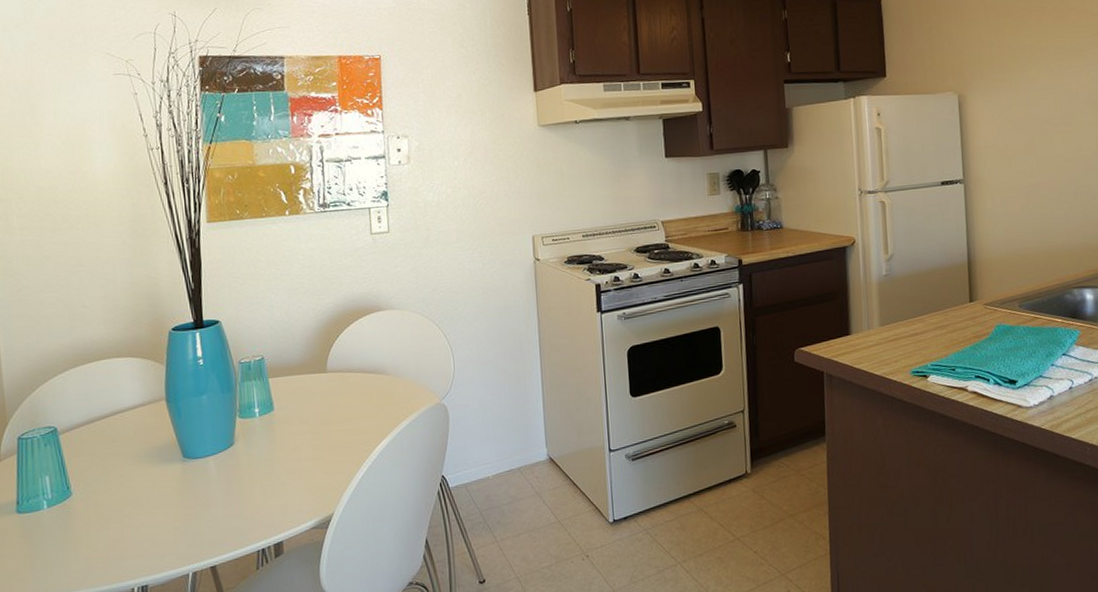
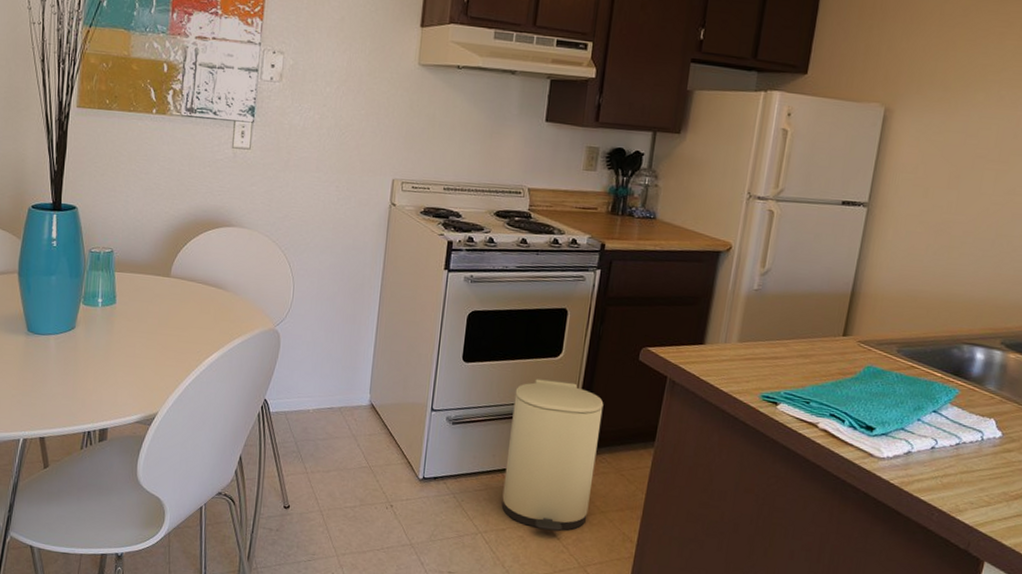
pedal bin: none [686,395,778,547] -> present [501,379,604,532]

